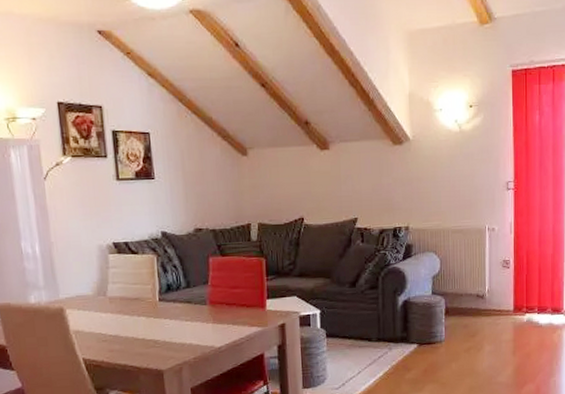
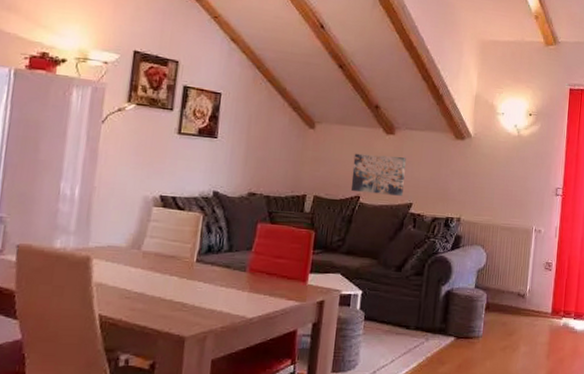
wall art: none [291,172,346,214] -> present [350,153,406,196]

